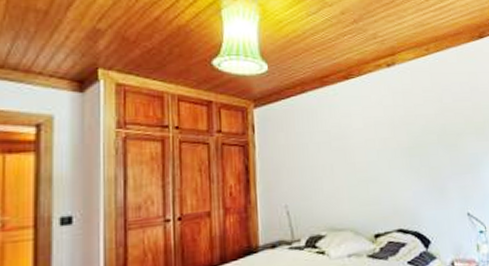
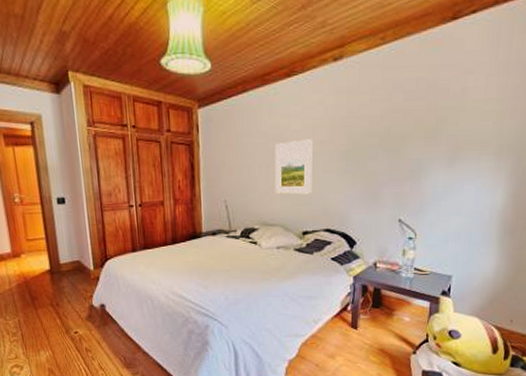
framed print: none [338,137,380,195] -> present [274,139,313,194]

